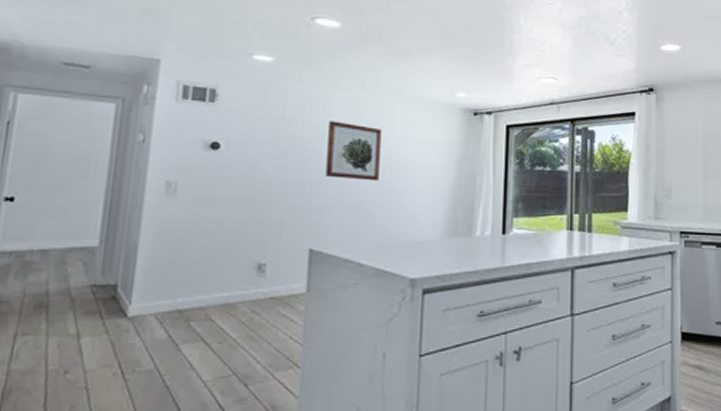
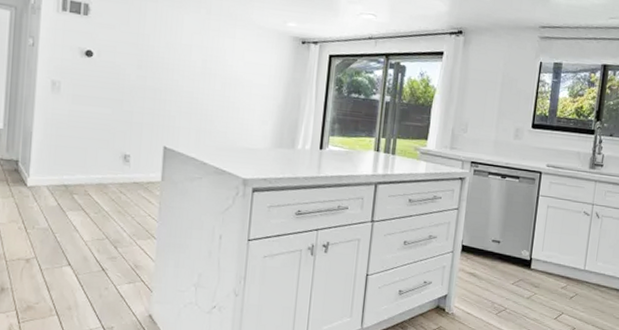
wall art: present [325,121,382,181] -> none [177,39,224,95]

